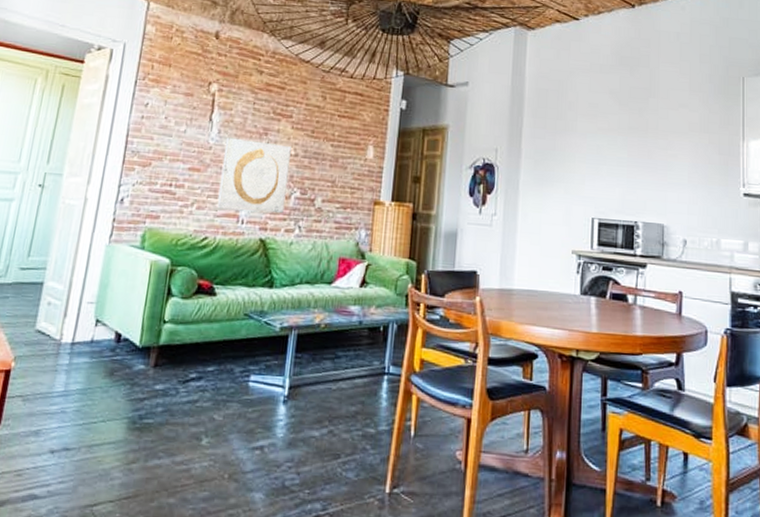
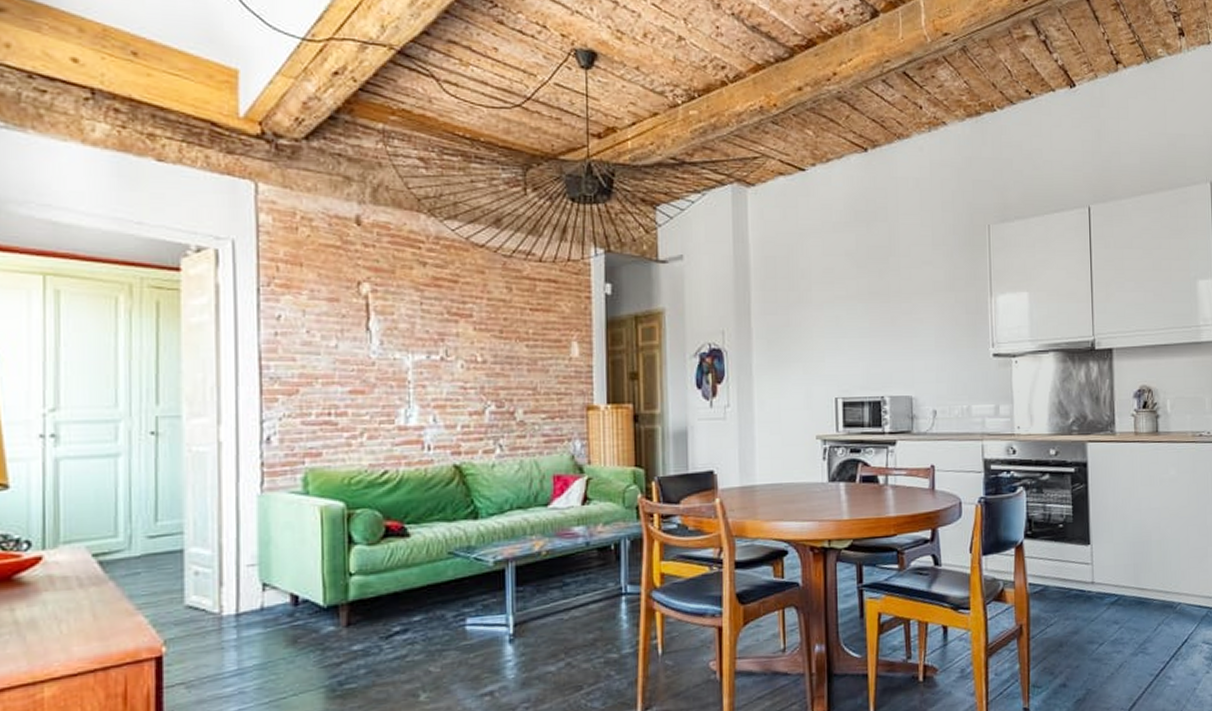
wall art: present [216,137,291,214] -> none [391,348,479,436]

